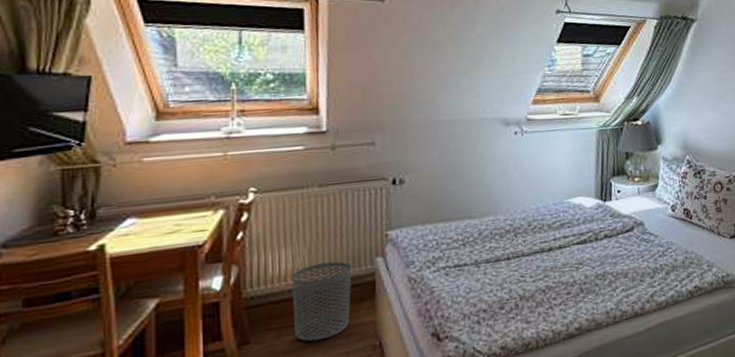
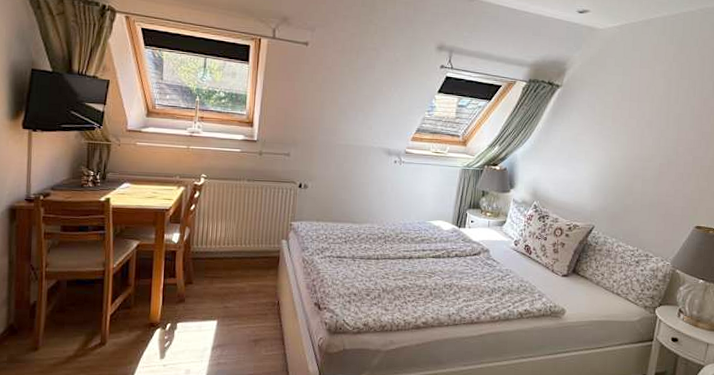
waste bin: present [291,261,352,342] -> none [222,236,265,292]

